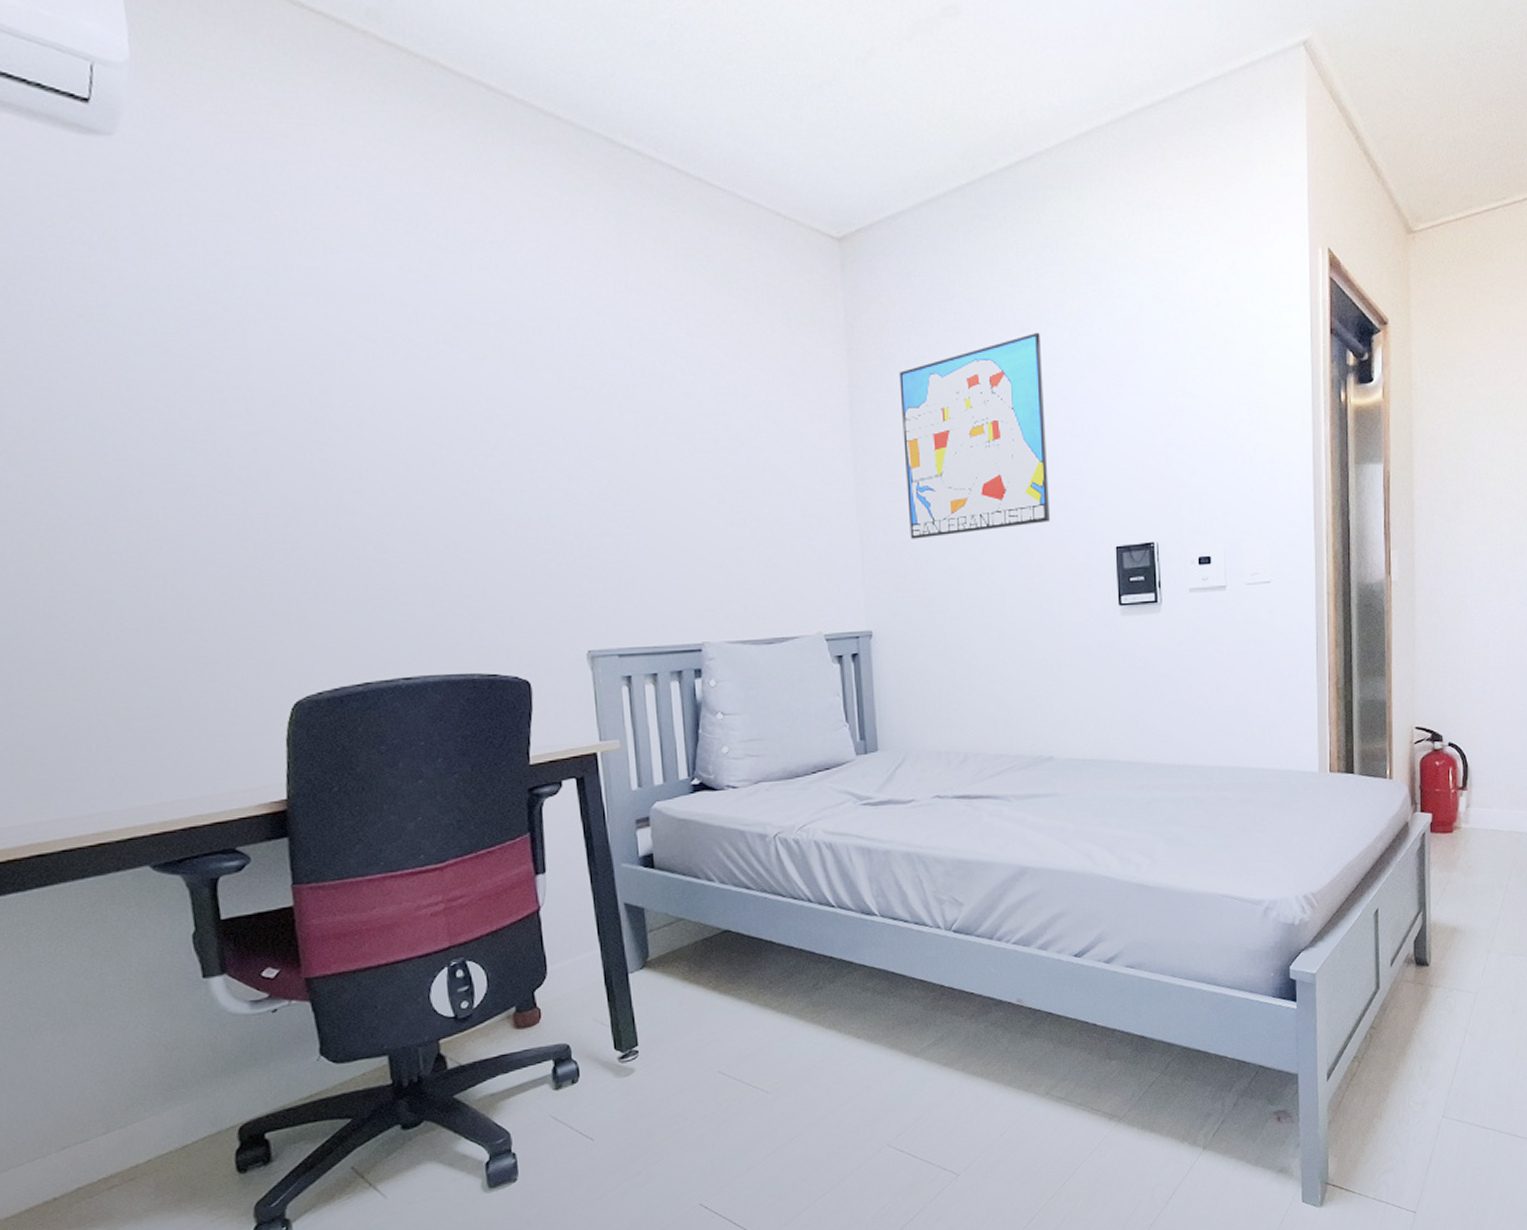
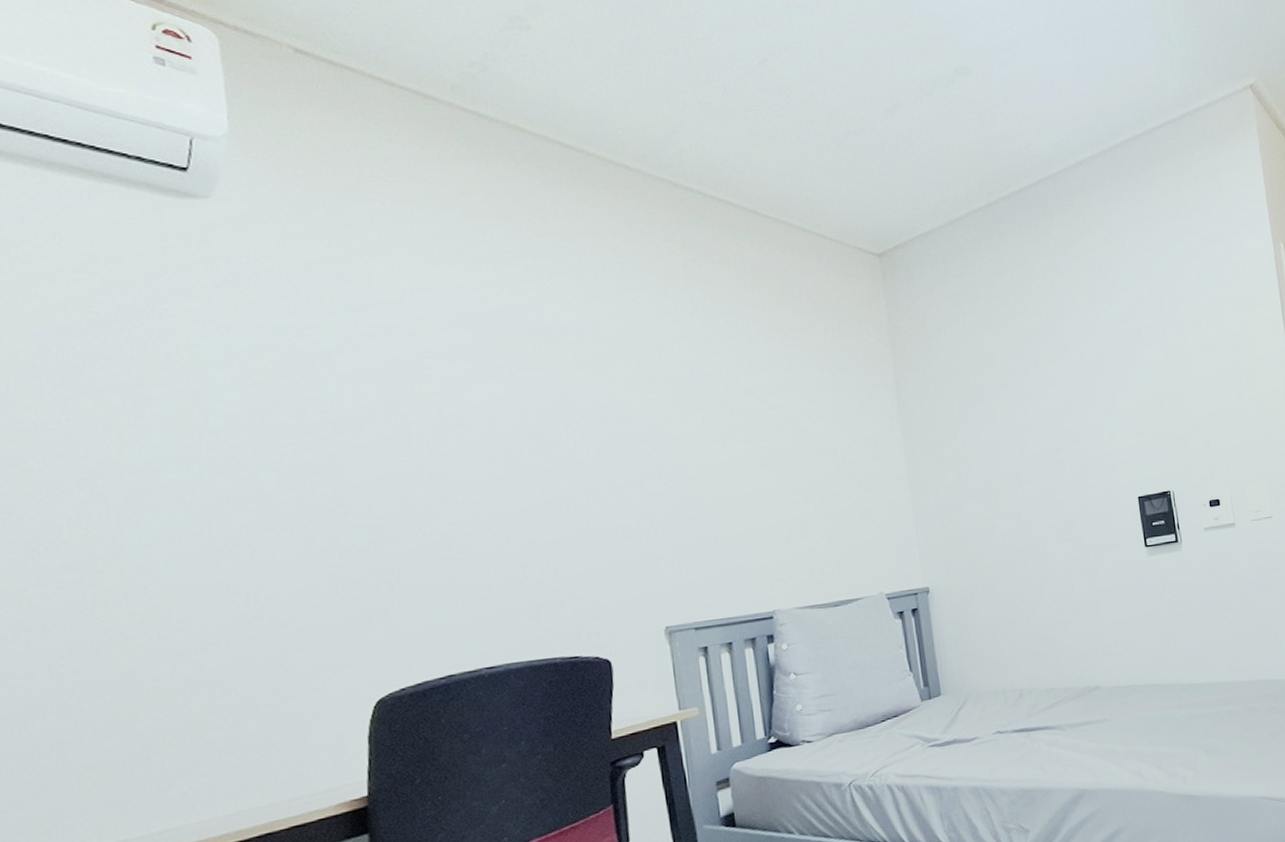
wall art: present [899,332,1051,539] -> none [938,322,1080,504]

